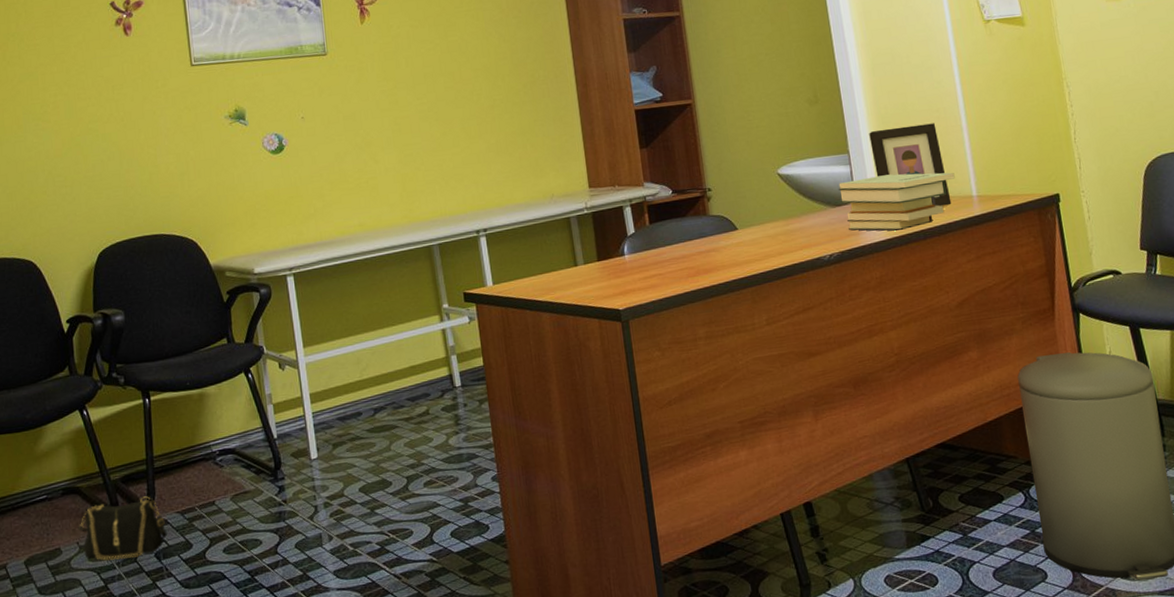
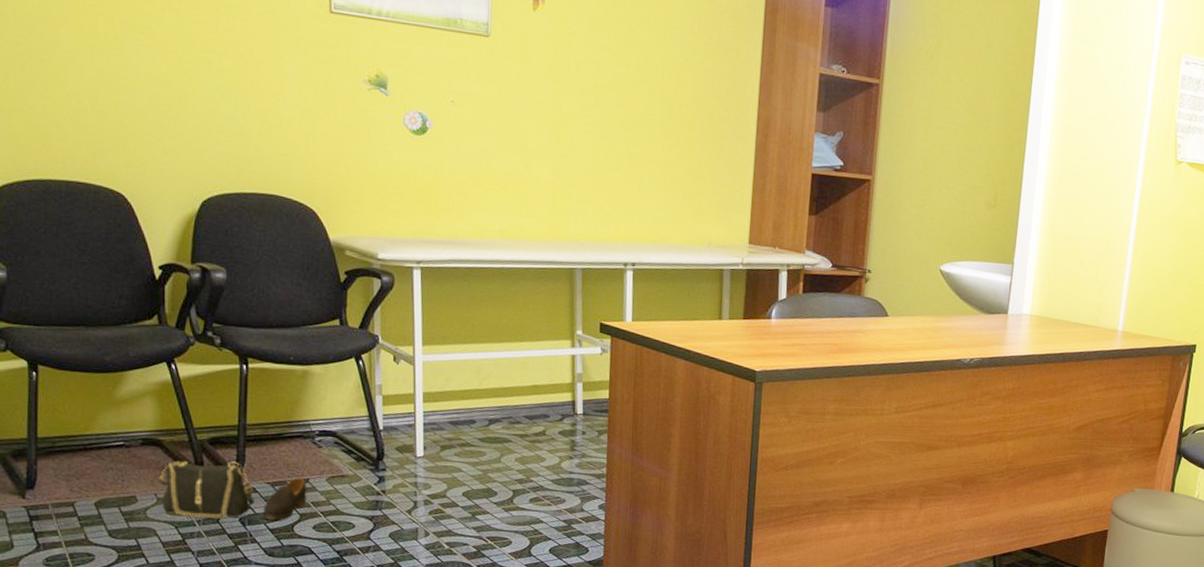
shoe: none [176,500,215,550] -> present [263,477,307,520]
books: present [838,172,955,231] -> none [993,291,1107,350]
picture frame: present [869,123,952,207] -> none [1033,247,1103,335]

